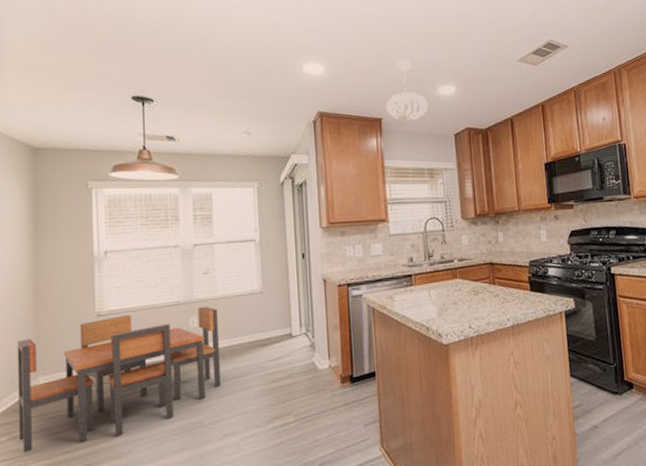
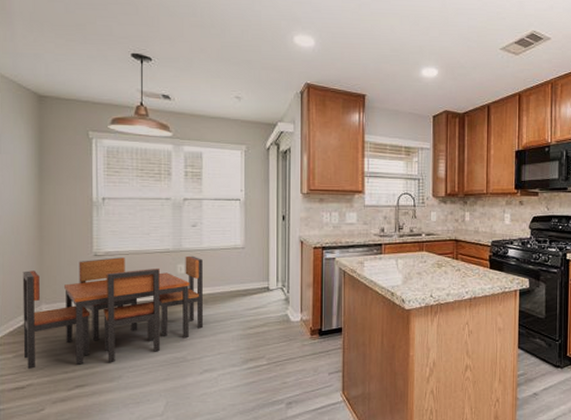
pendant light: present [385,58,428,122] -> none [370,37,410,100]

